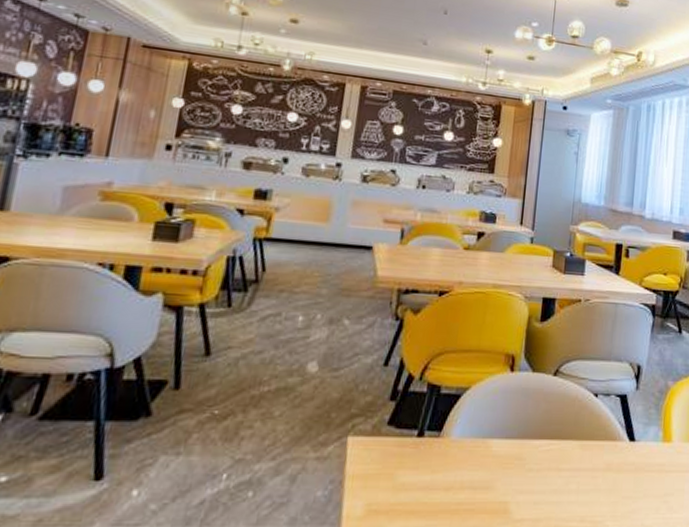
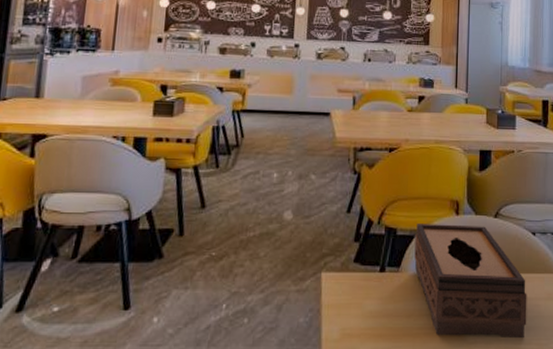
tissue box: none [459,381,584,516] -> present [414,224,527,339]

